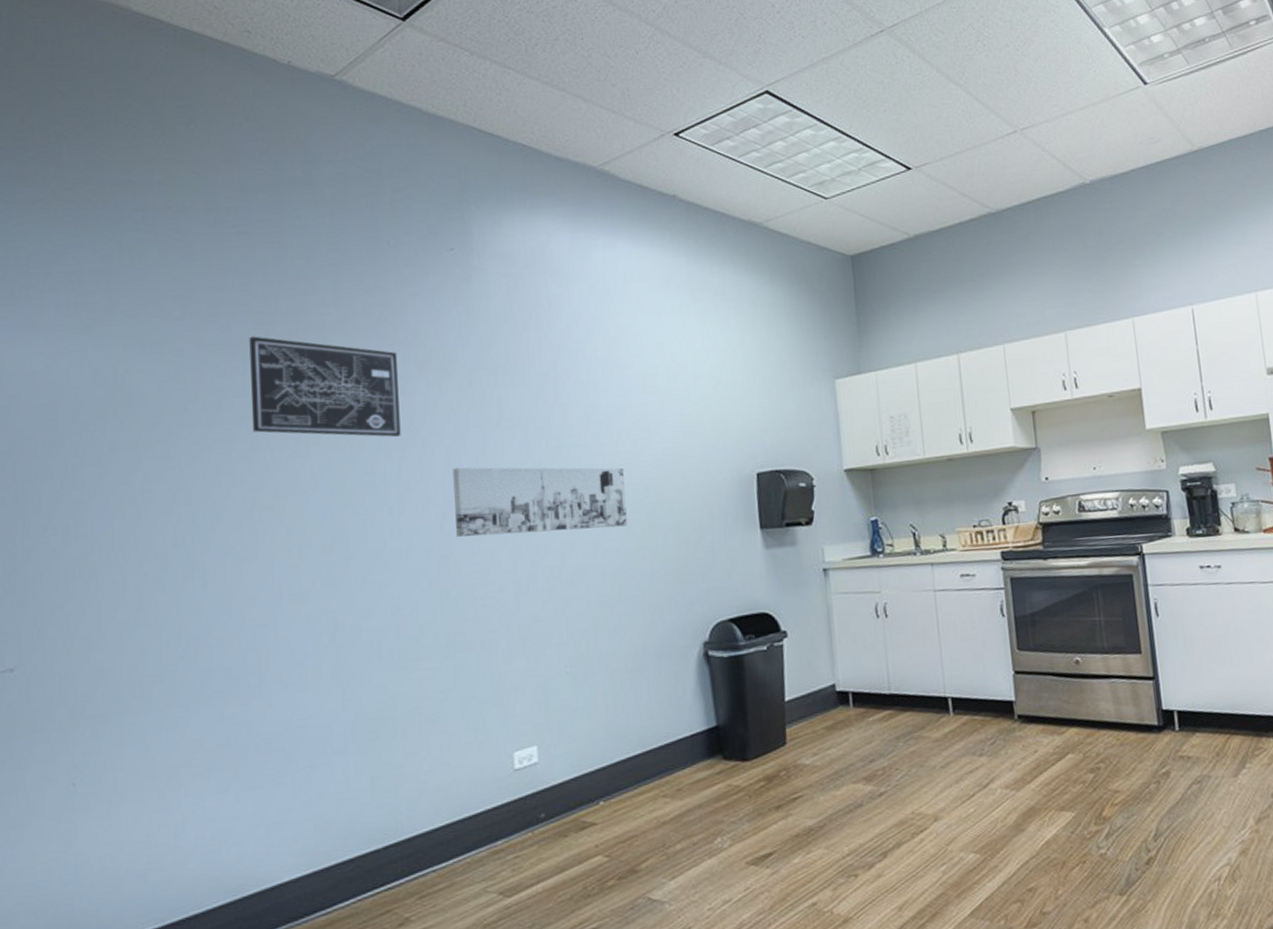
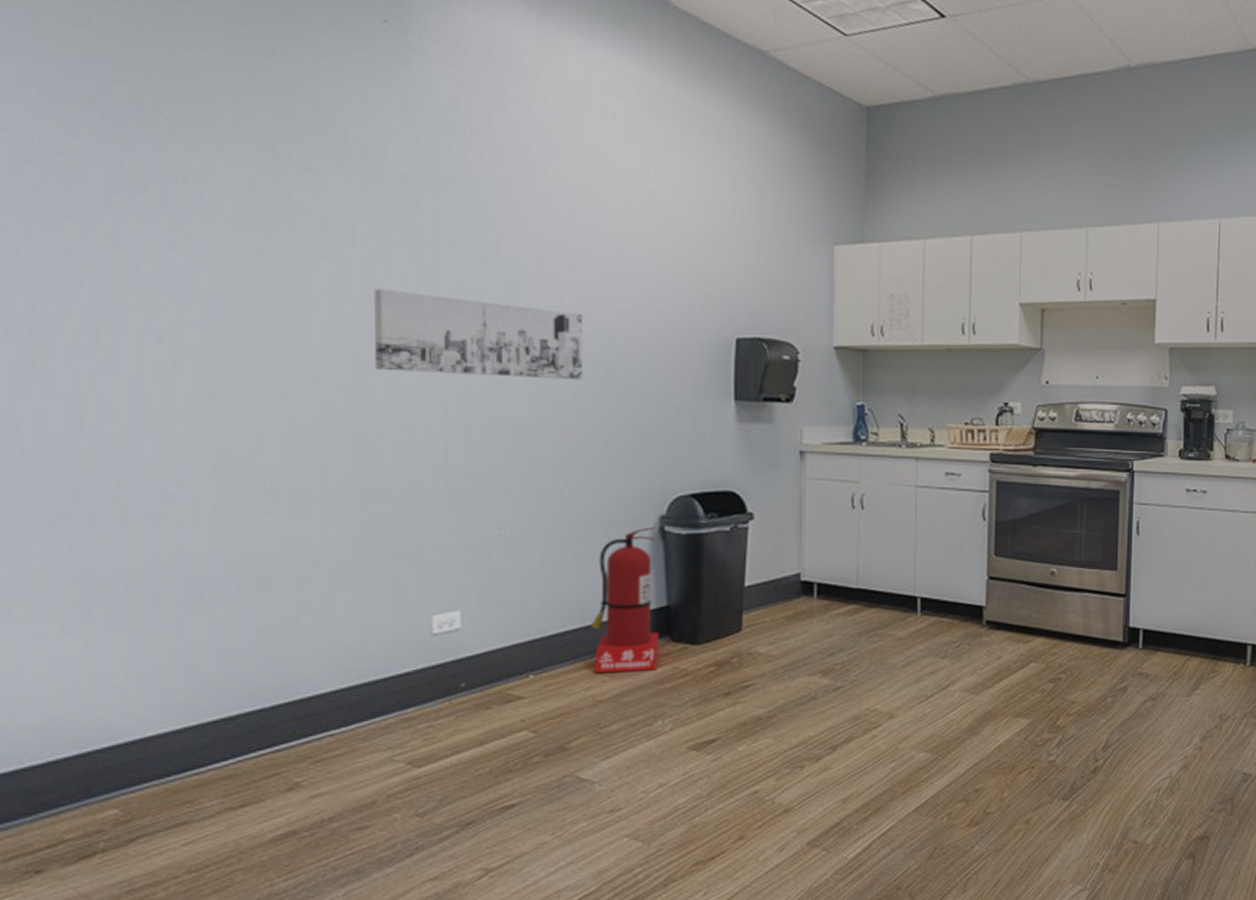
wall art: present [249,336,401,437] -> none [110,90,310,242]
fire extinguisher: none [650,652,713,797] -> present [590,526,659,674]

